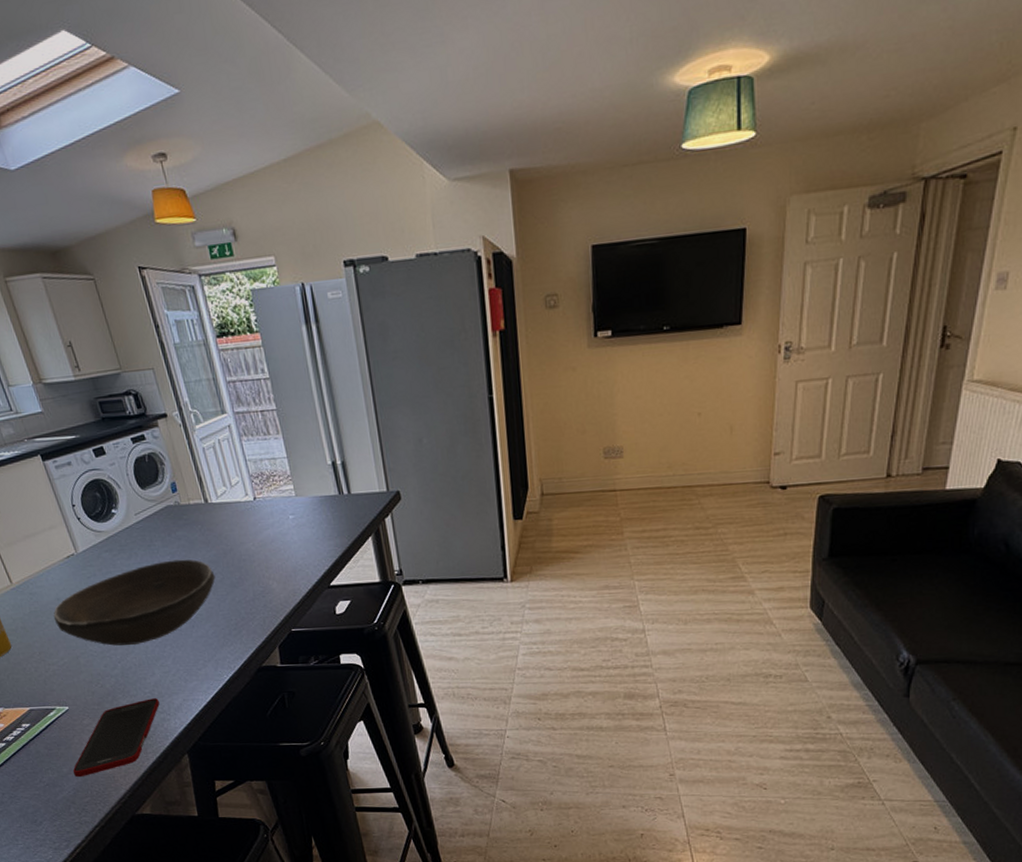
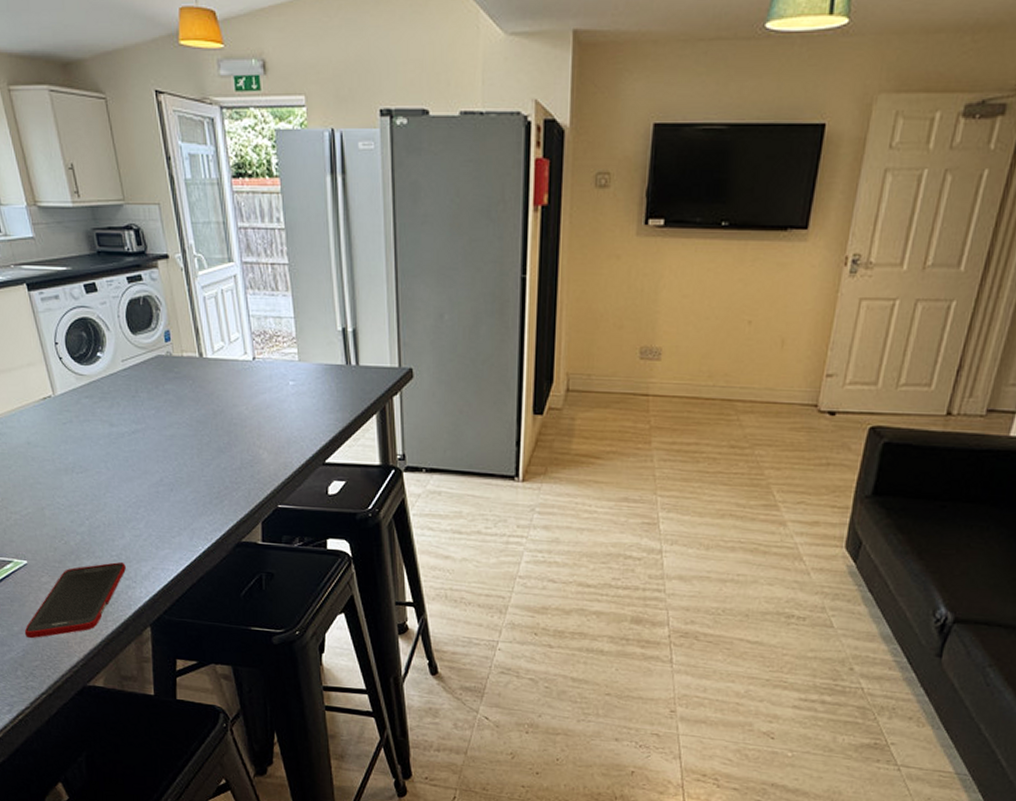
bowl: present [53,559,216,646] -> none [21,415,202,502]

